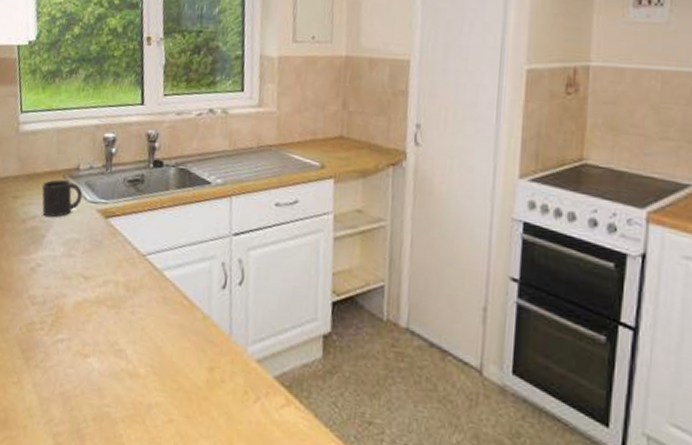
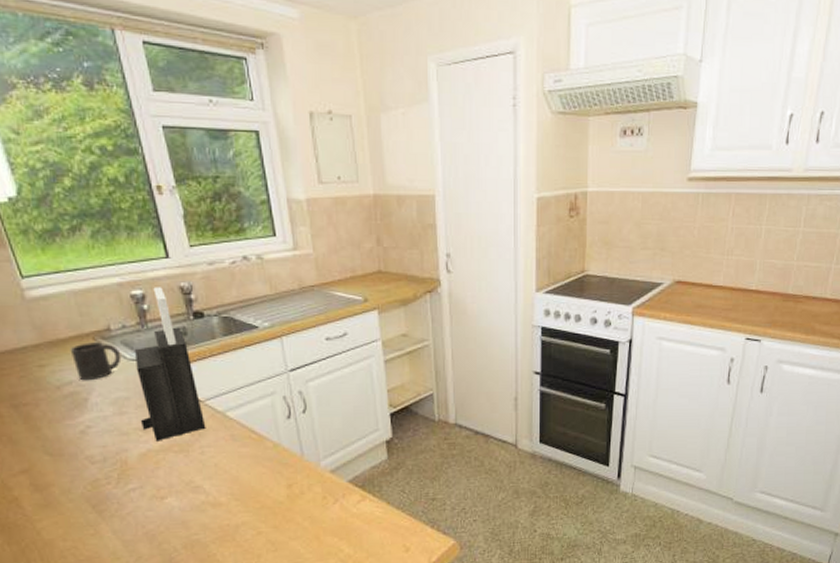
knife block: none [84,132,142,292] -> present [135,287,206,441]

